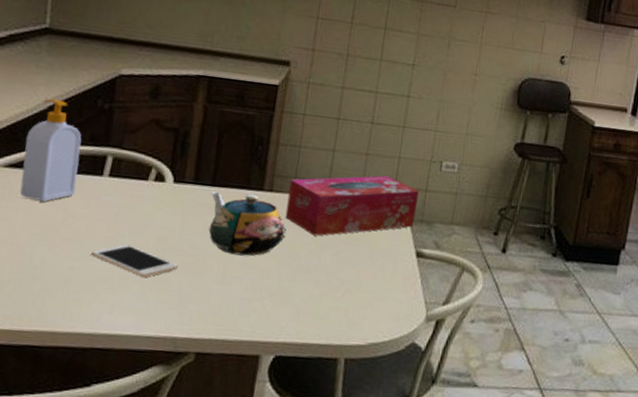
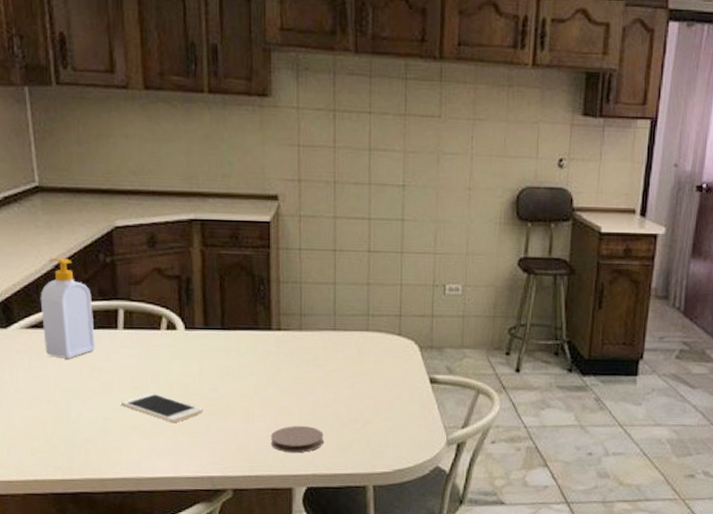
teapot: present [208,191,287,256] -> none [222,335,300,395]
coaster: none [244,289,301,319] -> present [270,426,323,453]
tissue box: present [285,175,419,236] -> none [296,304,425,371]

